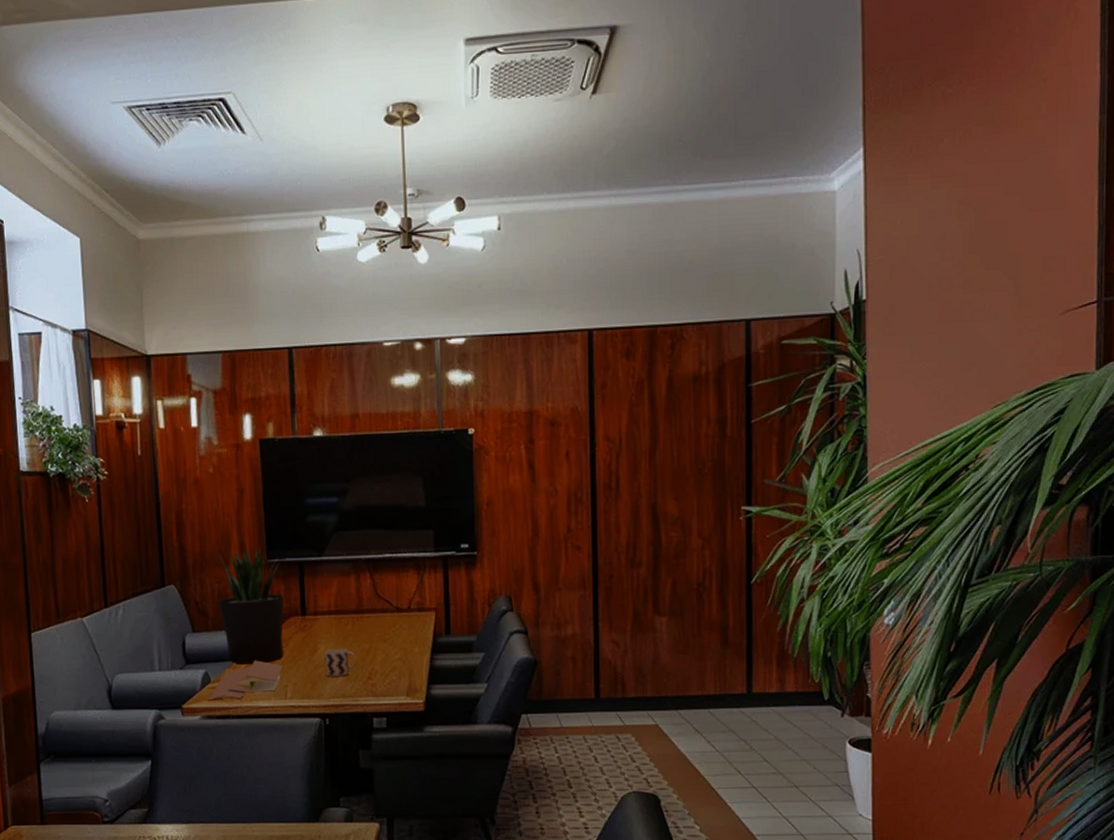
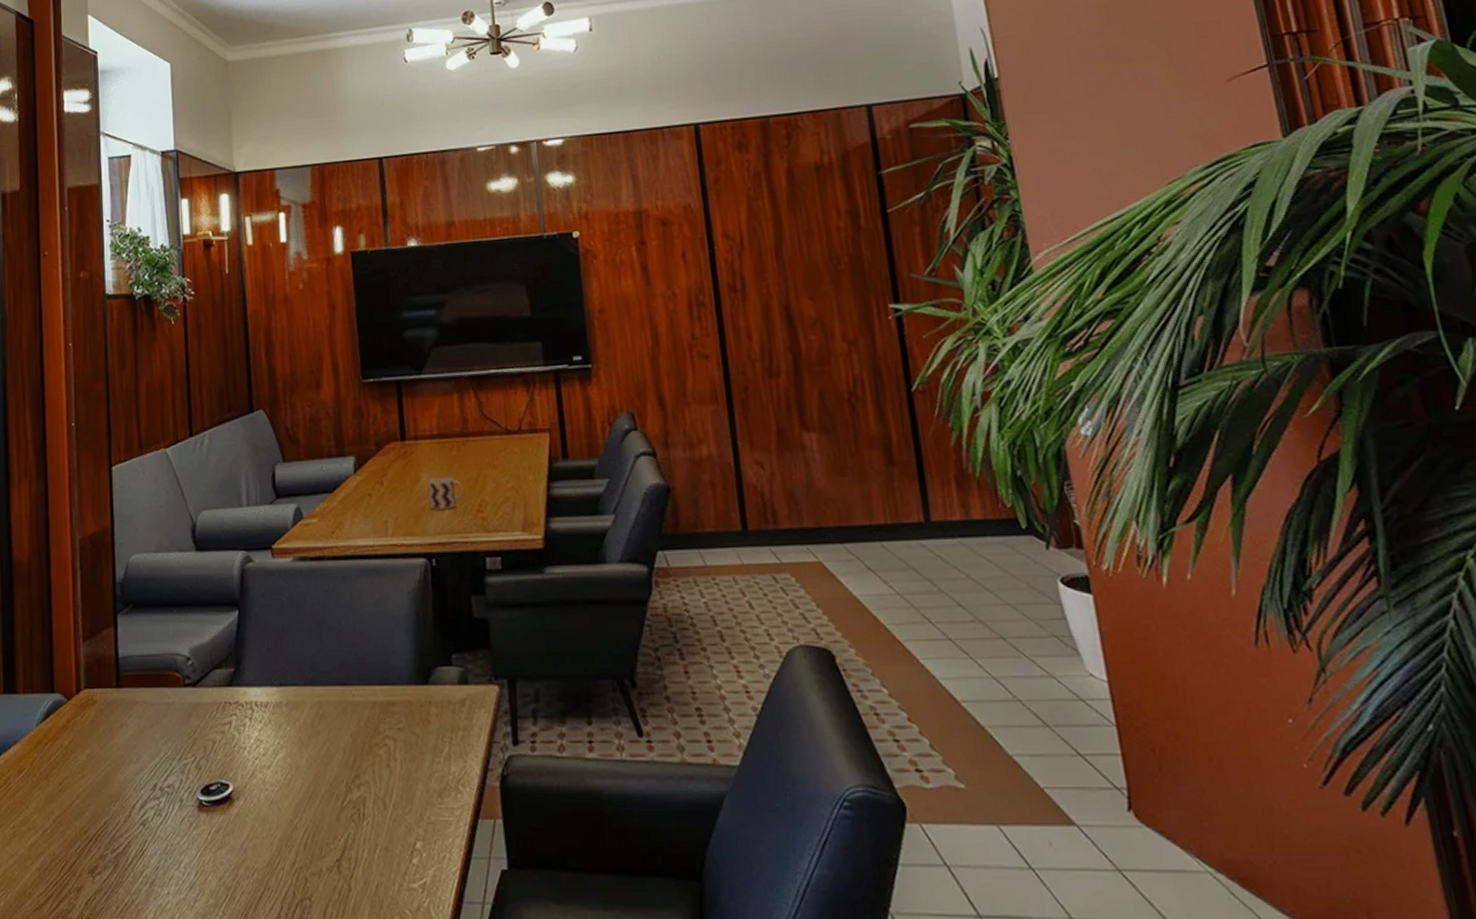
papers: present [208,660,283,701] -> none [300,492,382,540]
planter: present [218,542,284,665] -> none [310,362,383,498]

